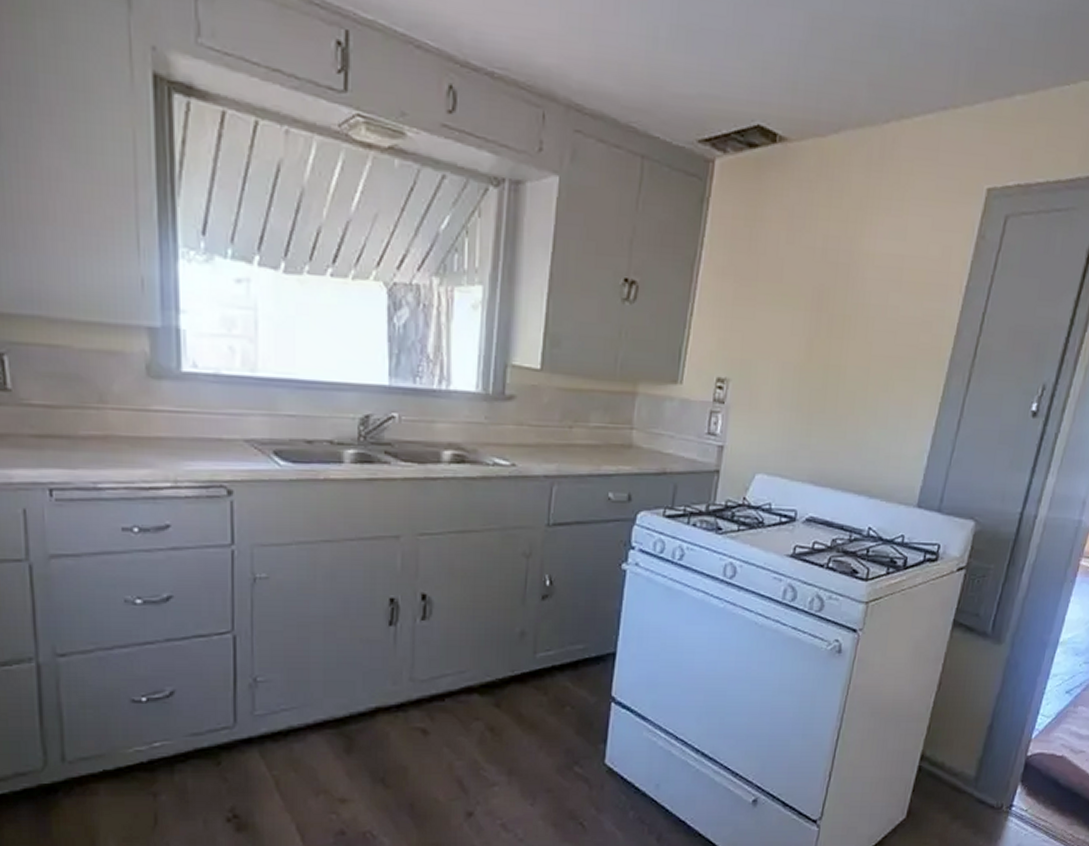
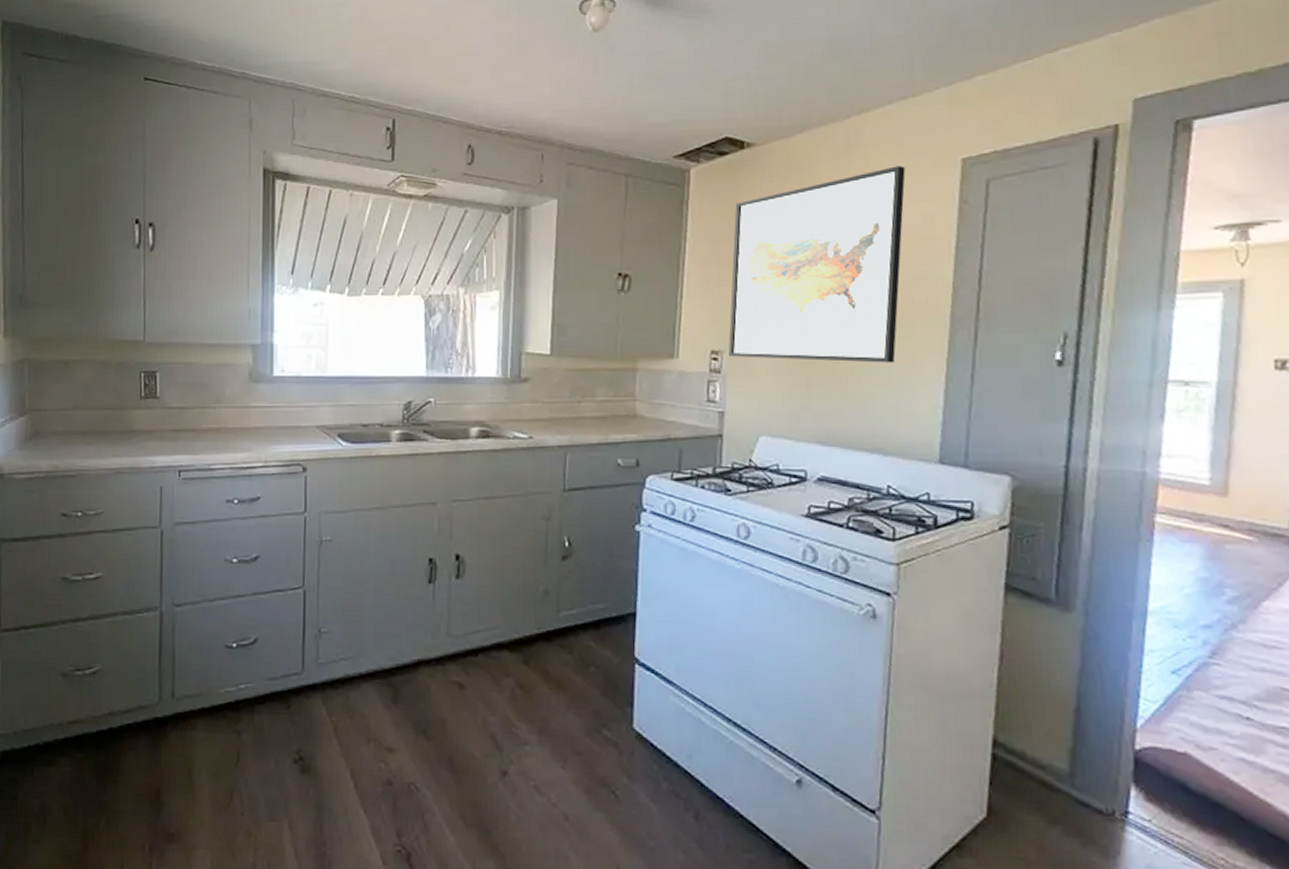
wall art: none [733,187,934,404] -> present [728,166,906,363]

